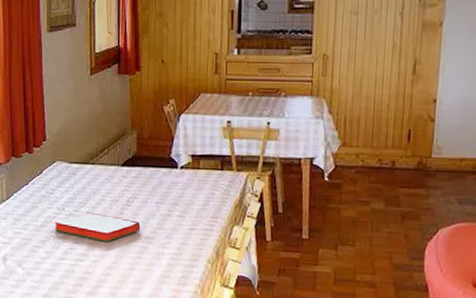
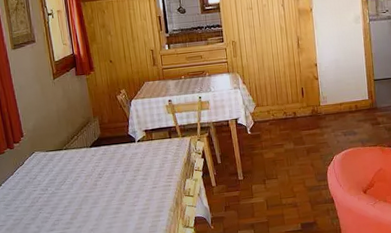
hardback book: present [54,212,141,243] -> none [41,188,113,210]

